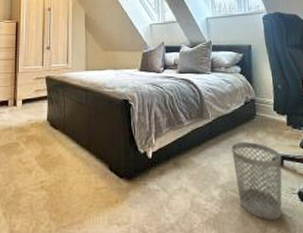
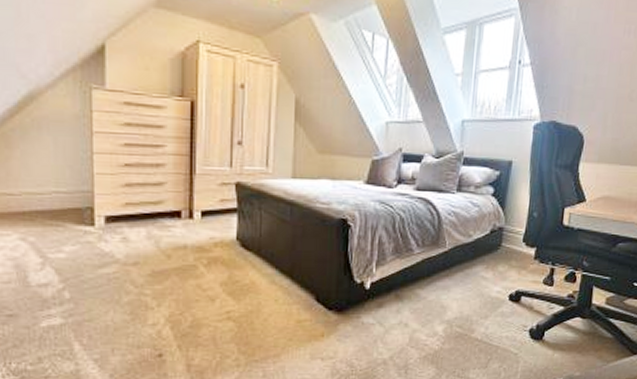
wastebasket: present [231,142,282,221] -> none [464,276,521,357]

